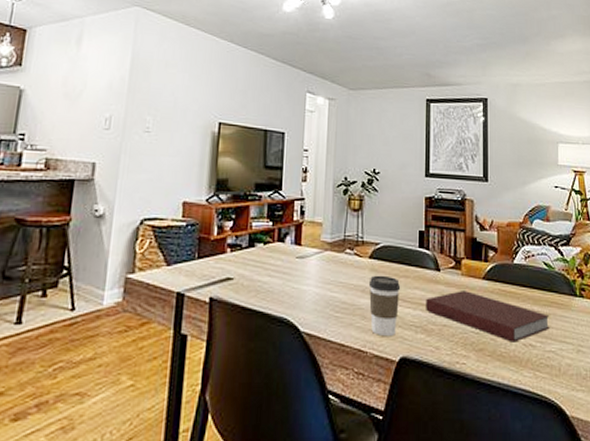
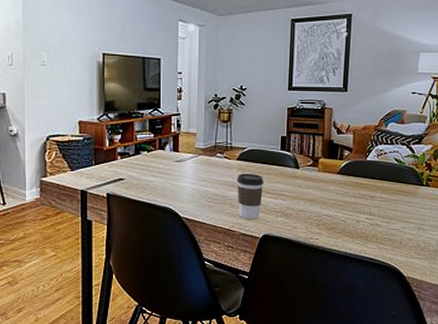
notebook: present [426,291,550,342] -> none [286,184,396,223]

